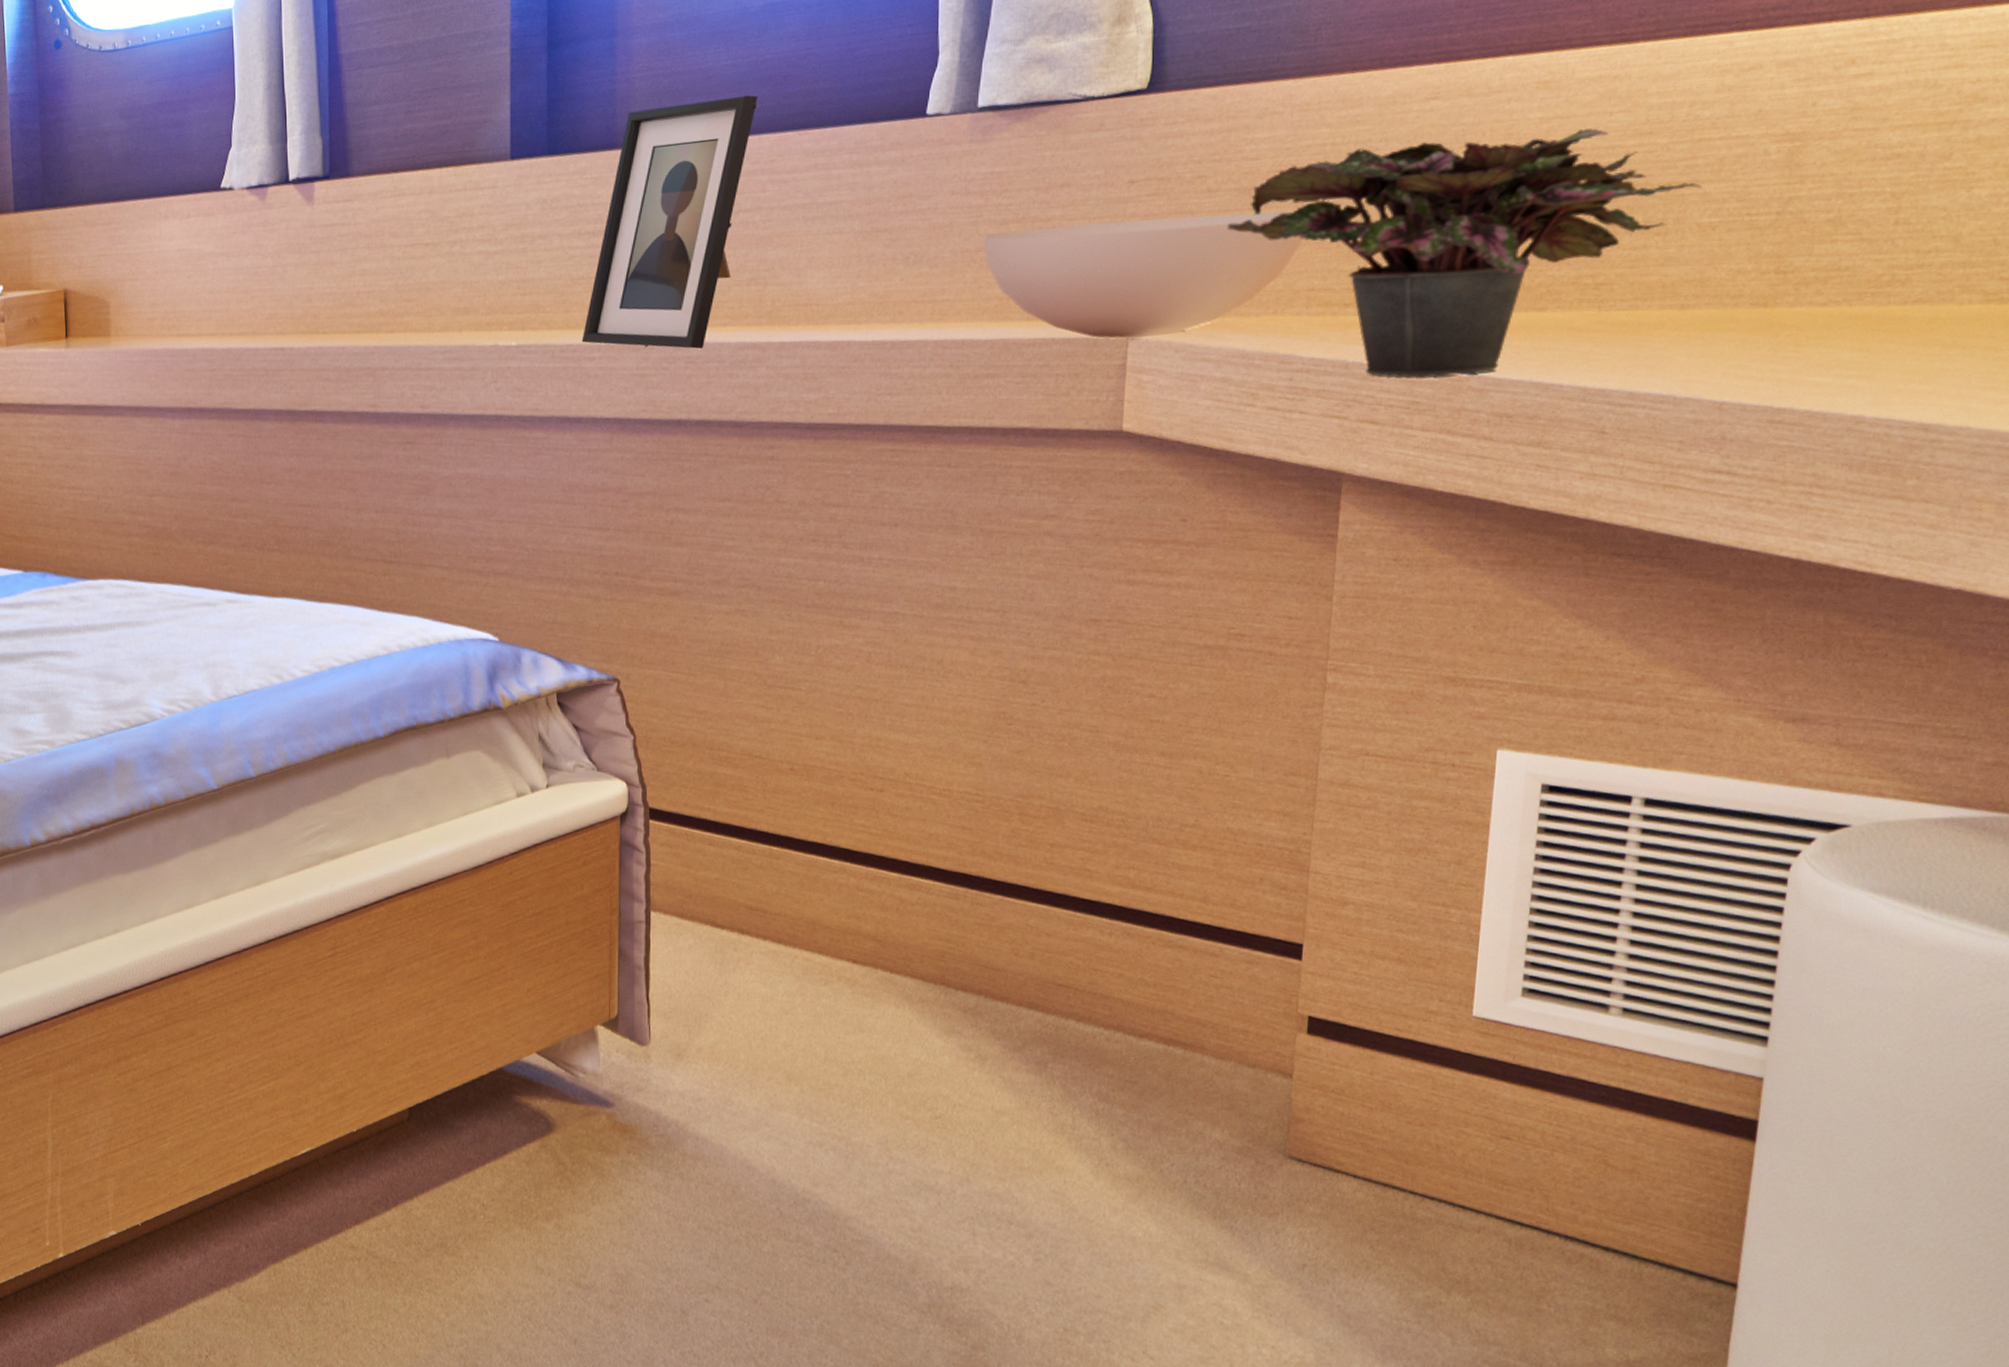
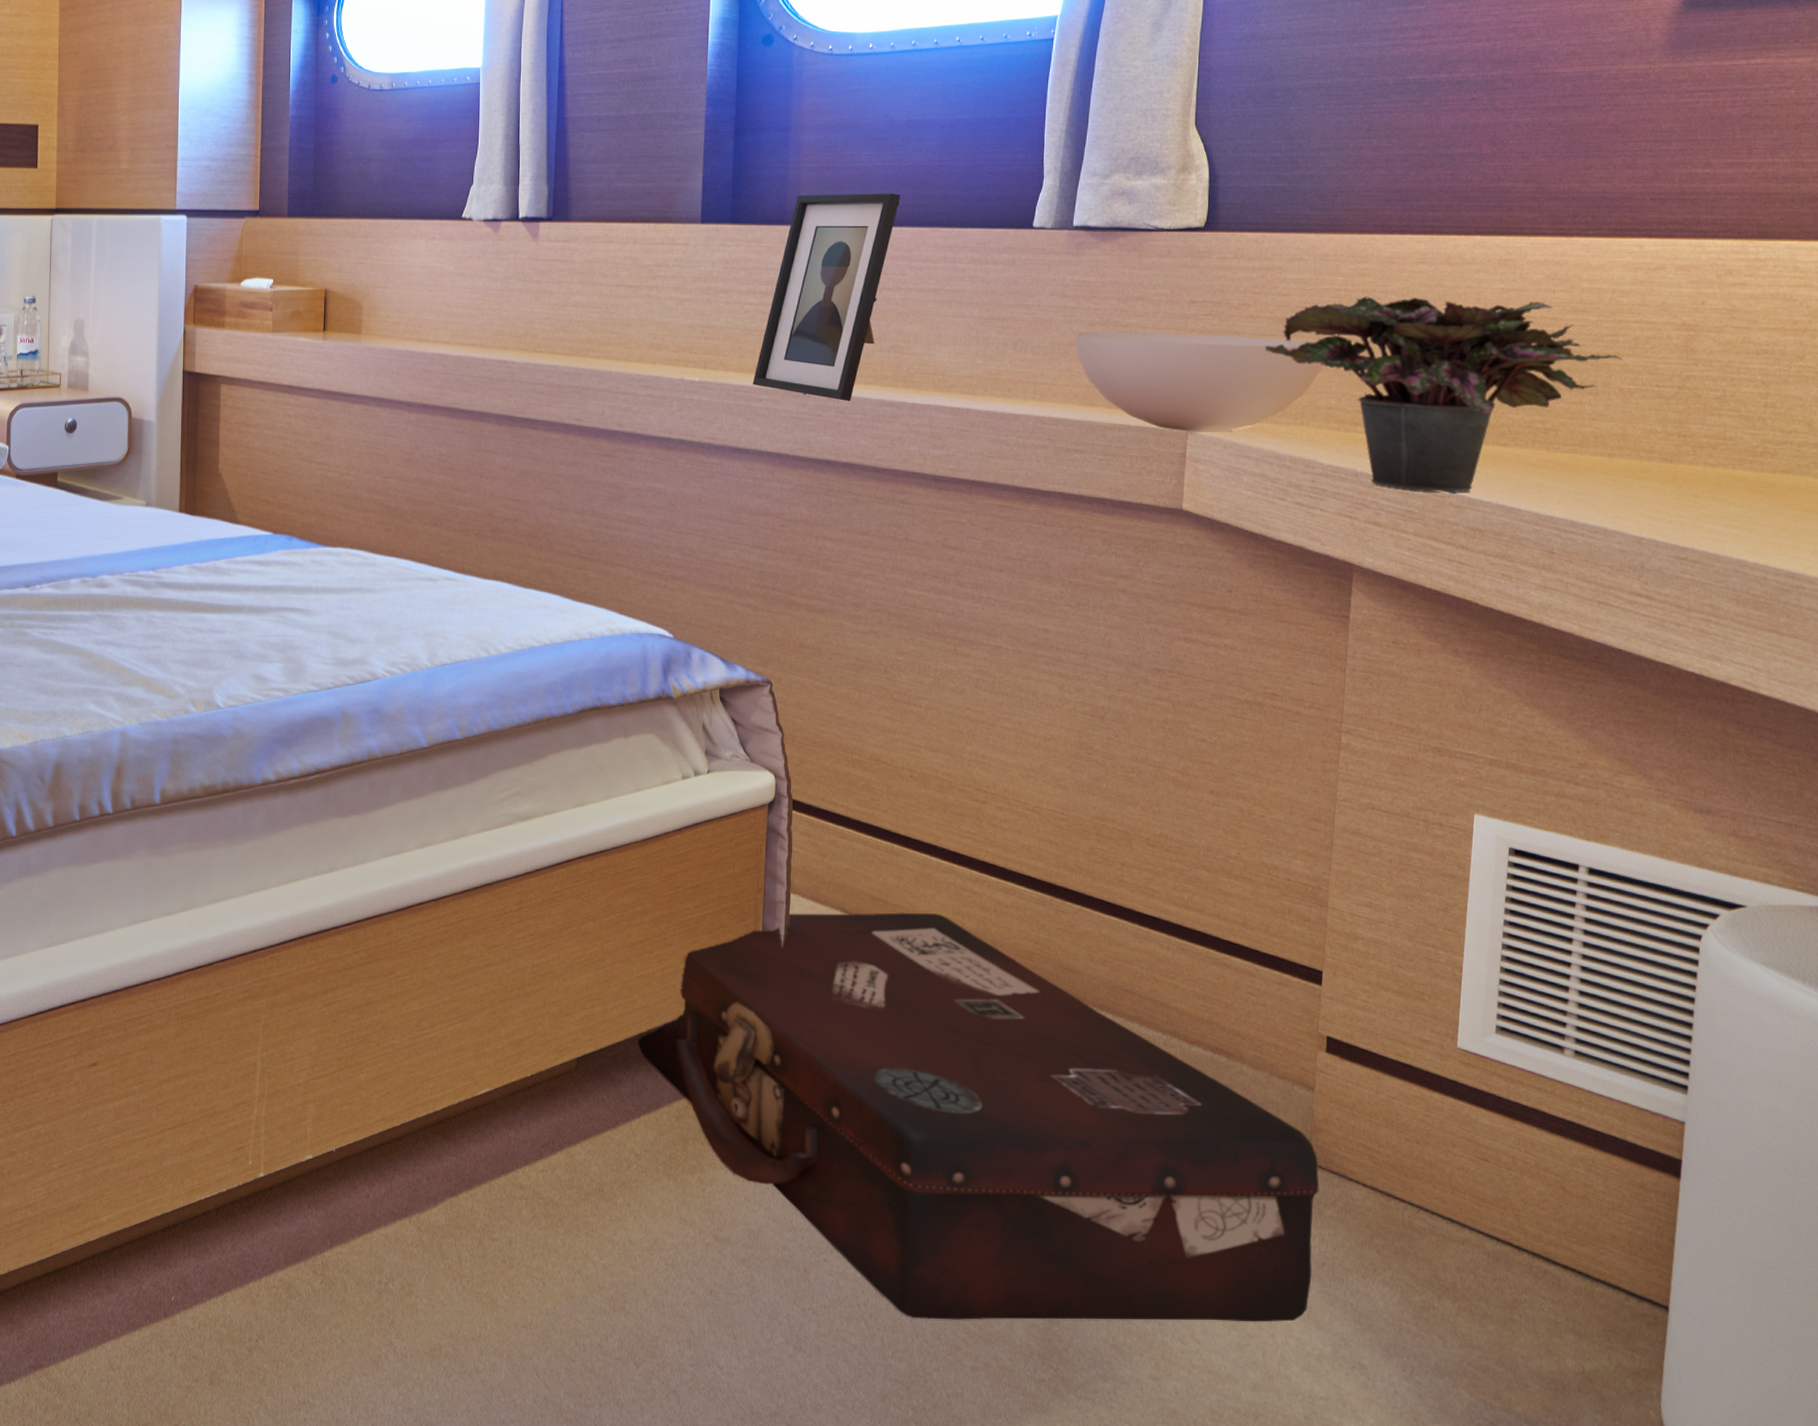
suitcase: none [477,918,1299,1355] -> present [636,912,1320,1322]

